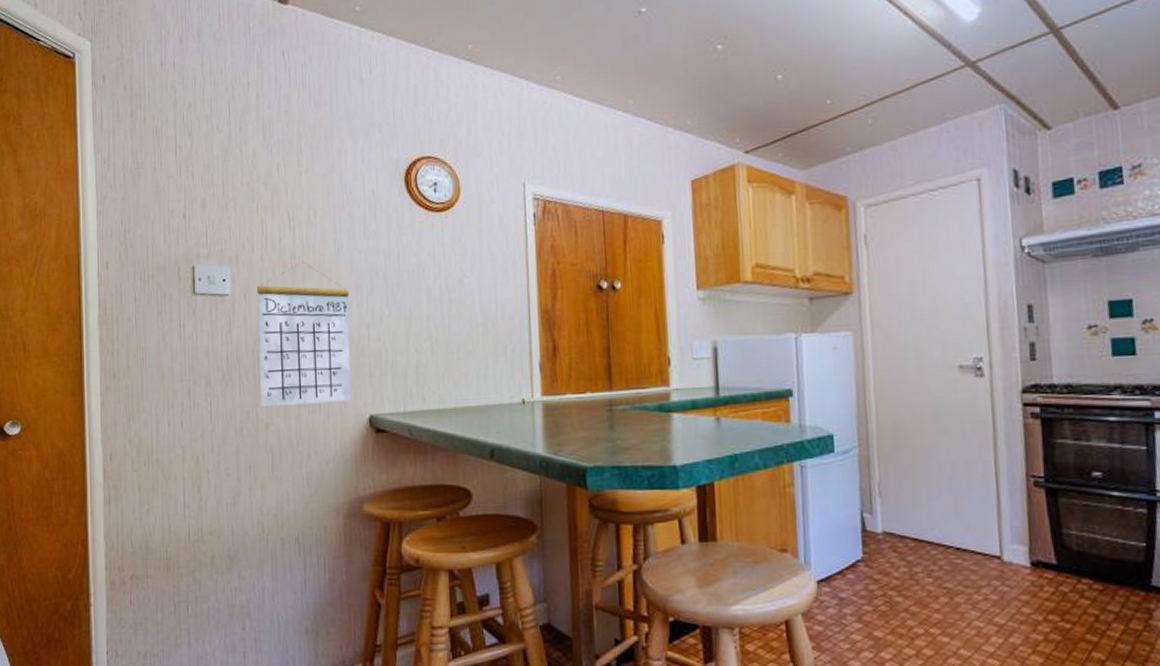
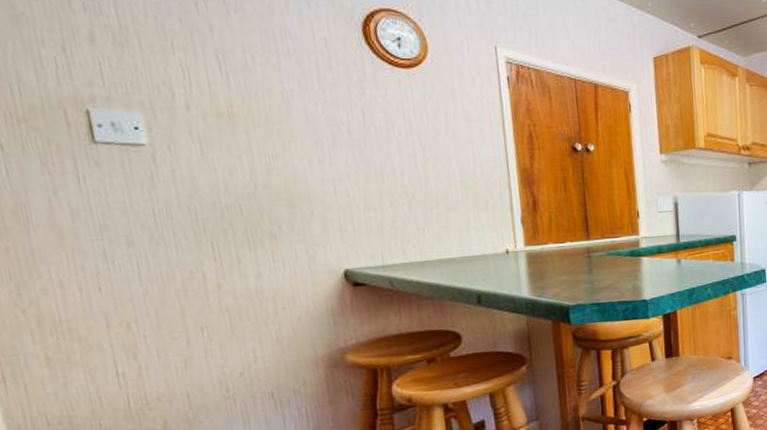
calendar: present [257,261,352,407] -> none [185,111,322,266]

